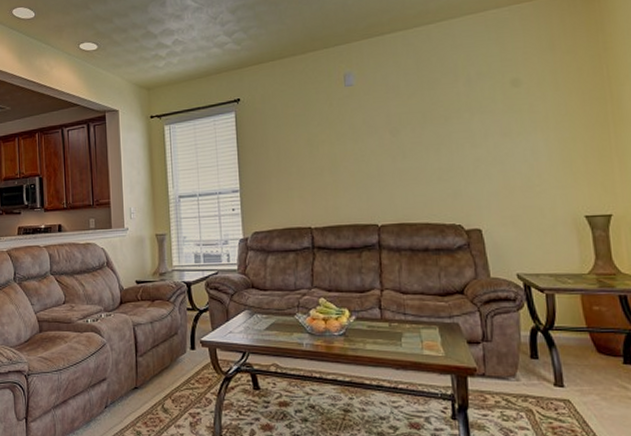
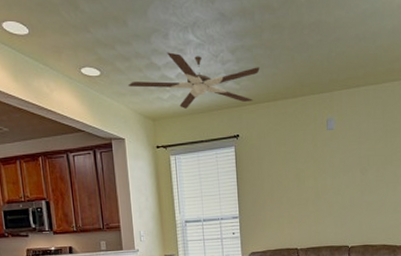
ceiling fan: none [124,19,263,75] -> present [128,52,260,109]

